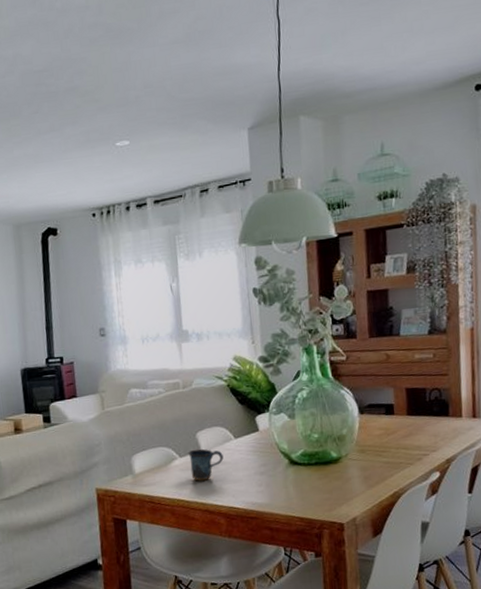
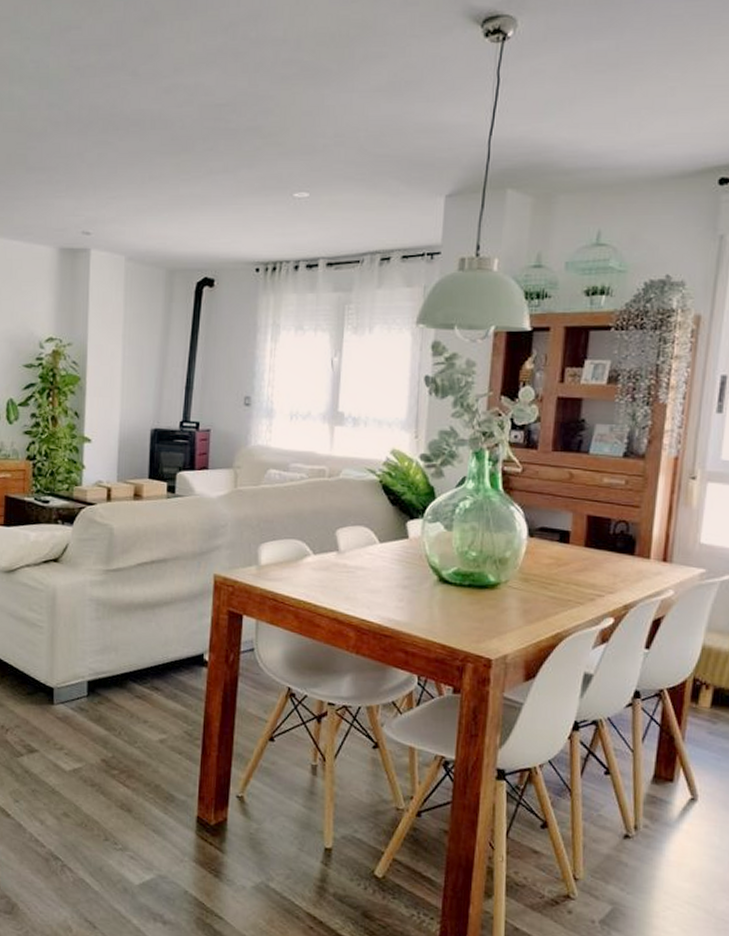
mug: present [188,449,224,481] -> none [323,548,363,585]

